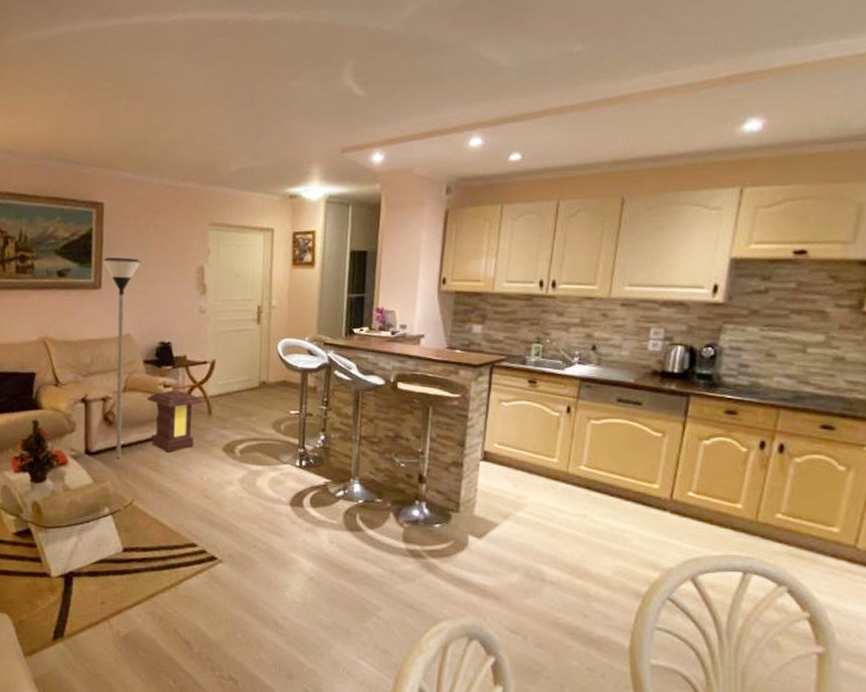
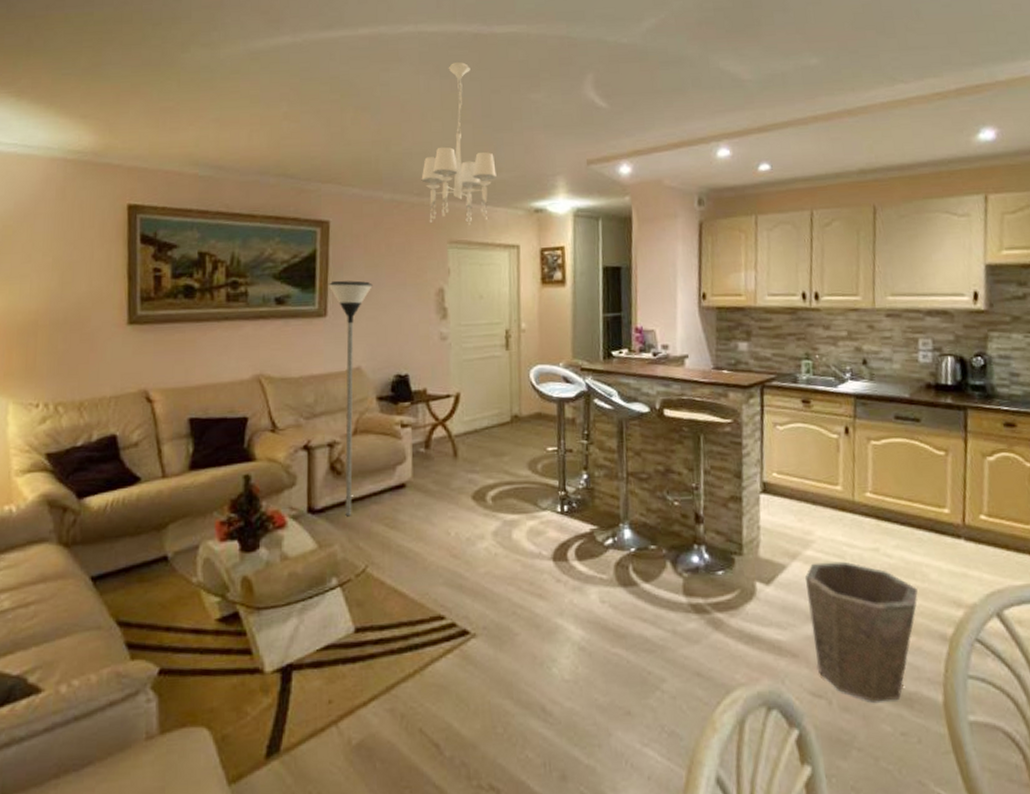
lantern: present [146,390,202,452] -> none [381,429,446,505]
chandelier: none [186,50,255,209] -> present [421,61,497,225]
waste bin: none [514,523,618,642] -> present [805,561,918,702]

